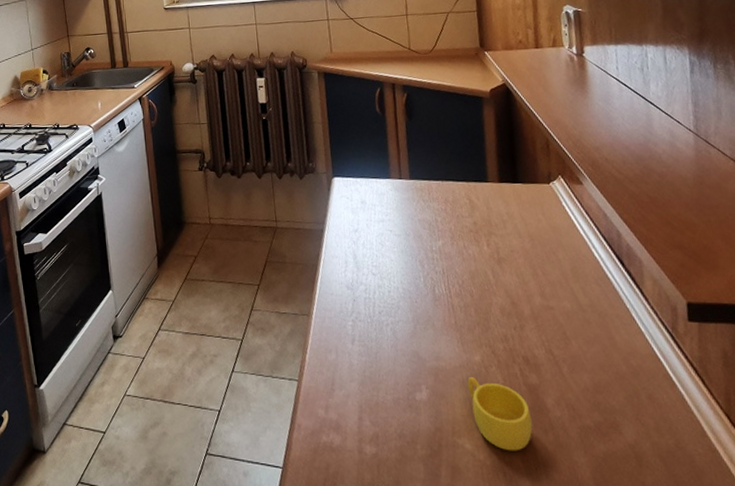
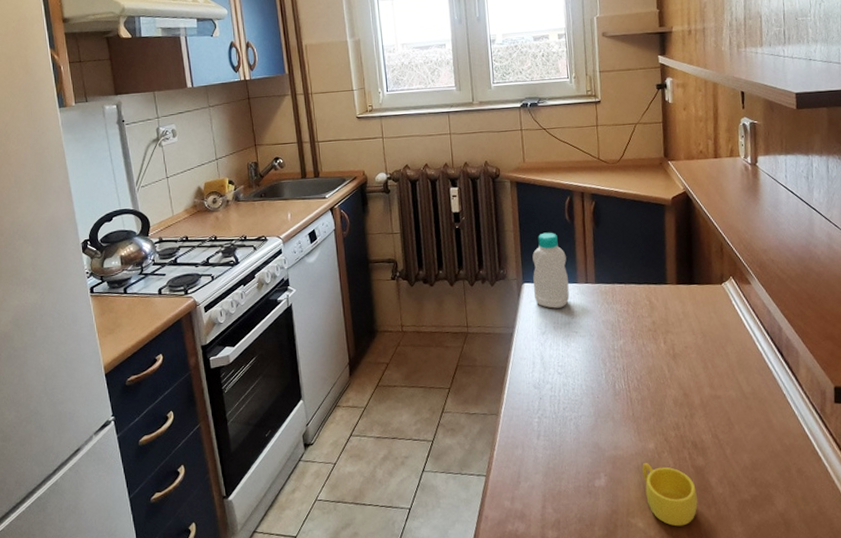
bottle: none [342,124,383,205] -> present [532,232,570,309]

